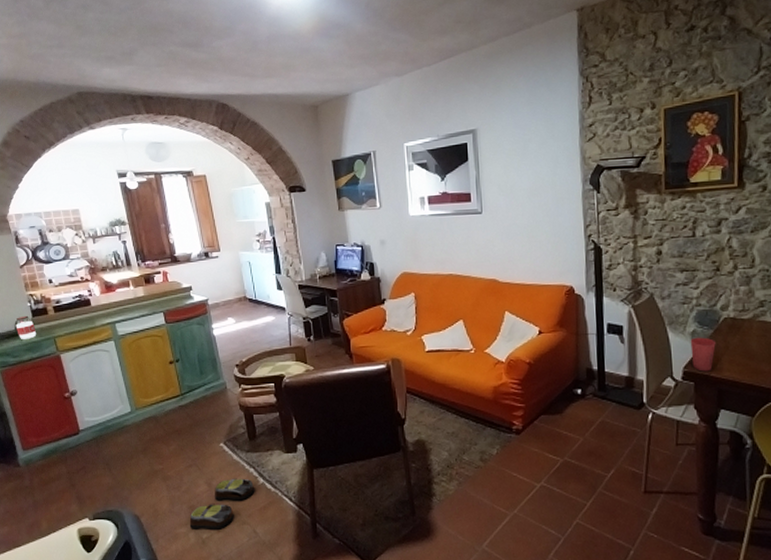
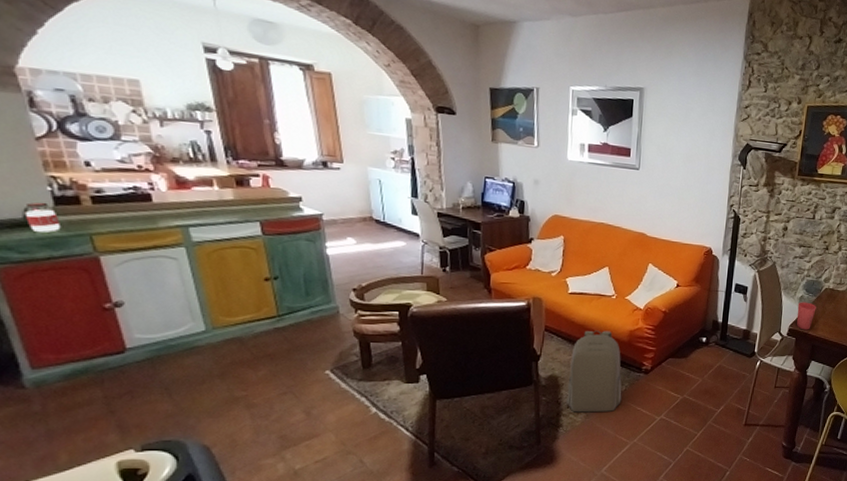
slippers: present [189,478,255,531] -> none [278,407,366,461]
backpack: none [436,388,495,480] -> present [566,330,622,413]

